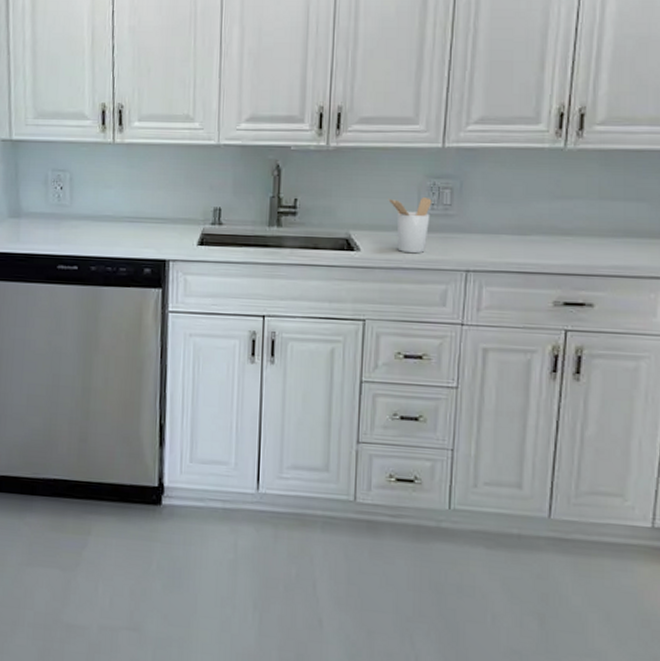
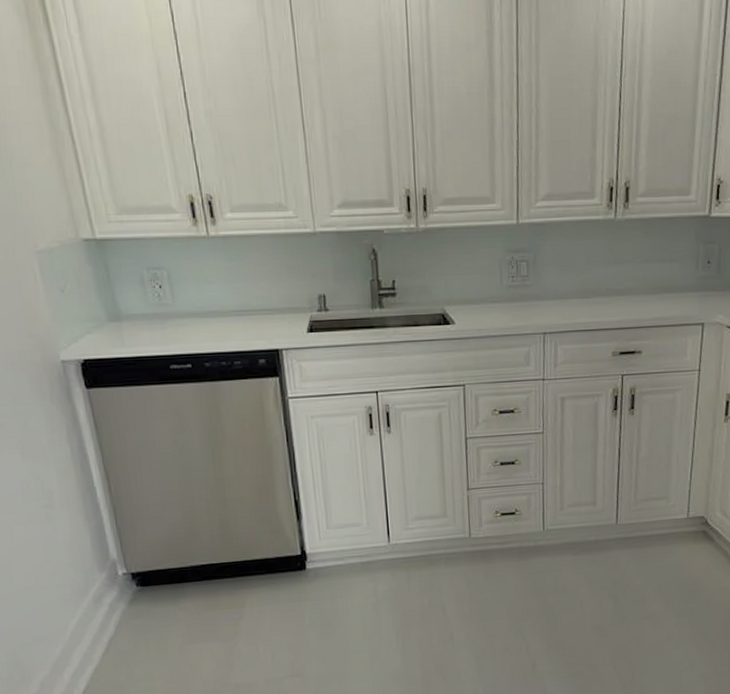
utensil holder: present [388,198,432,254] -> none [475,271,512,323]

